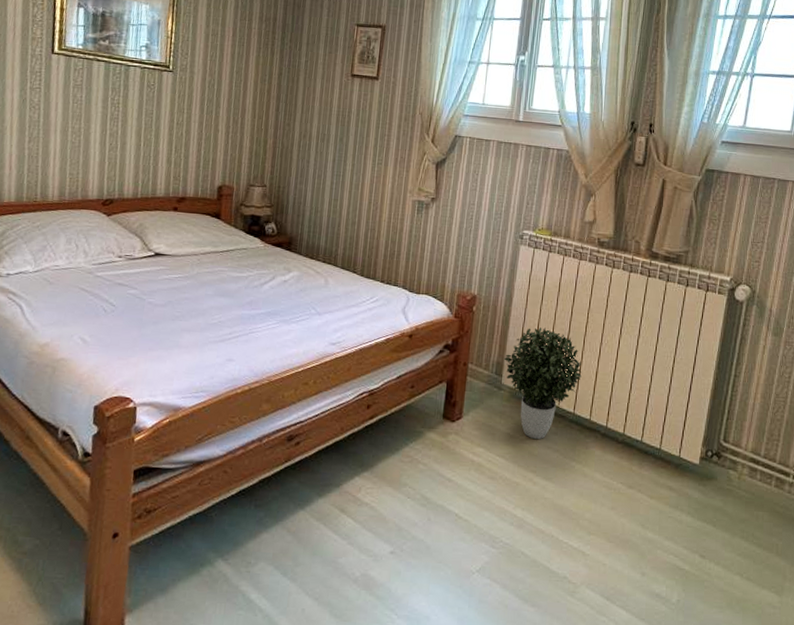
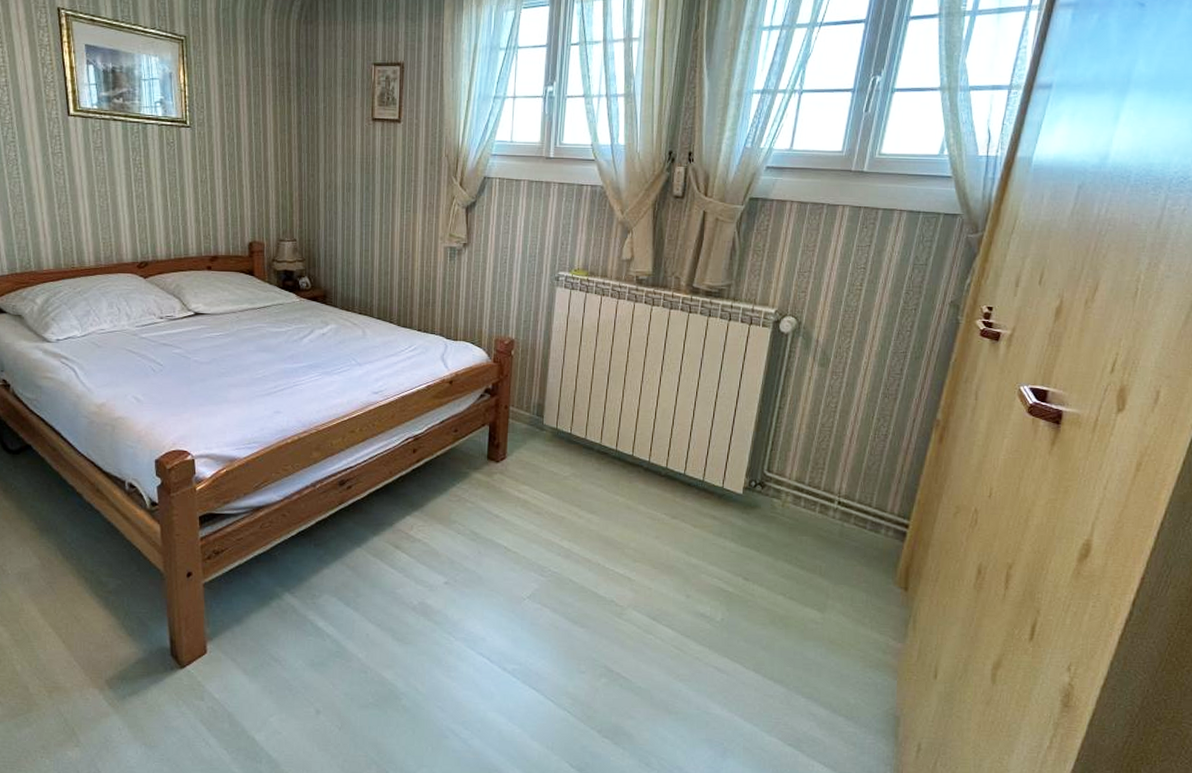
potted plant: present [505,327,582,439] -> none [545,368,623,475]

